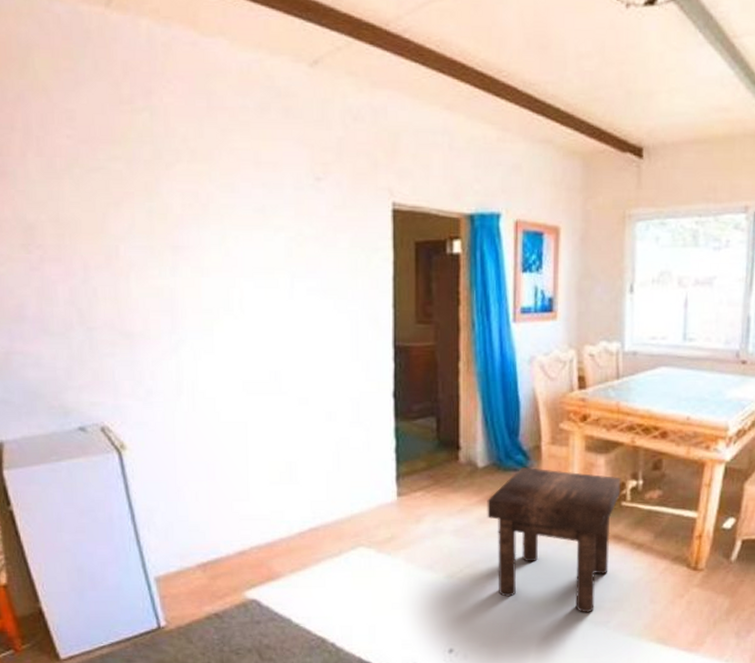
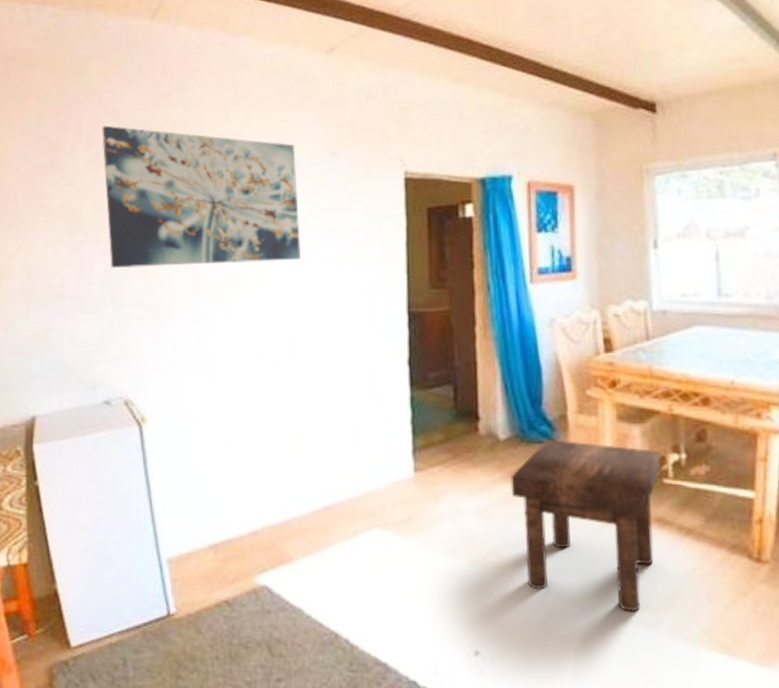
wall art: none [55,129,285,291] -> present [102,125,302,269]

